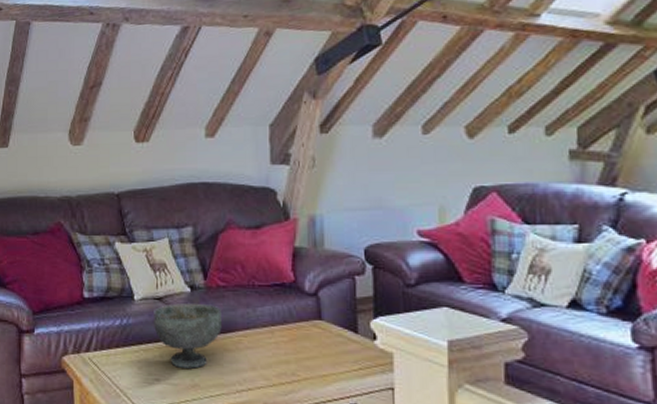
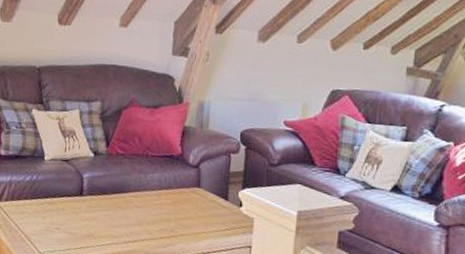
decorative bowl: present [154,303,222,369] -> none [59,166,118,221]

